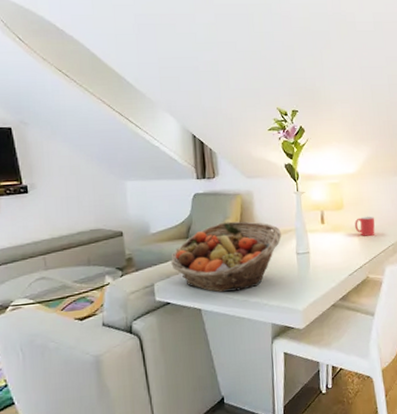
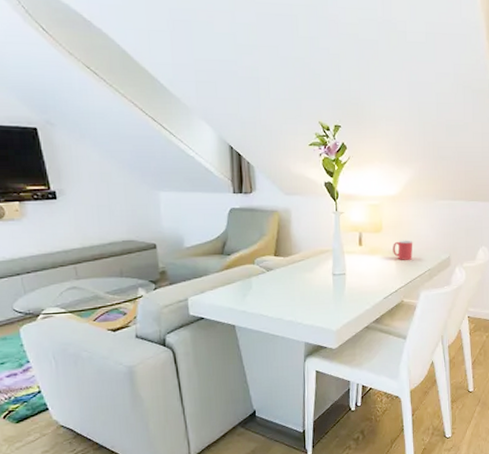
fruit basket: present [171,221,281,293] -> none [205,239,318,310]

